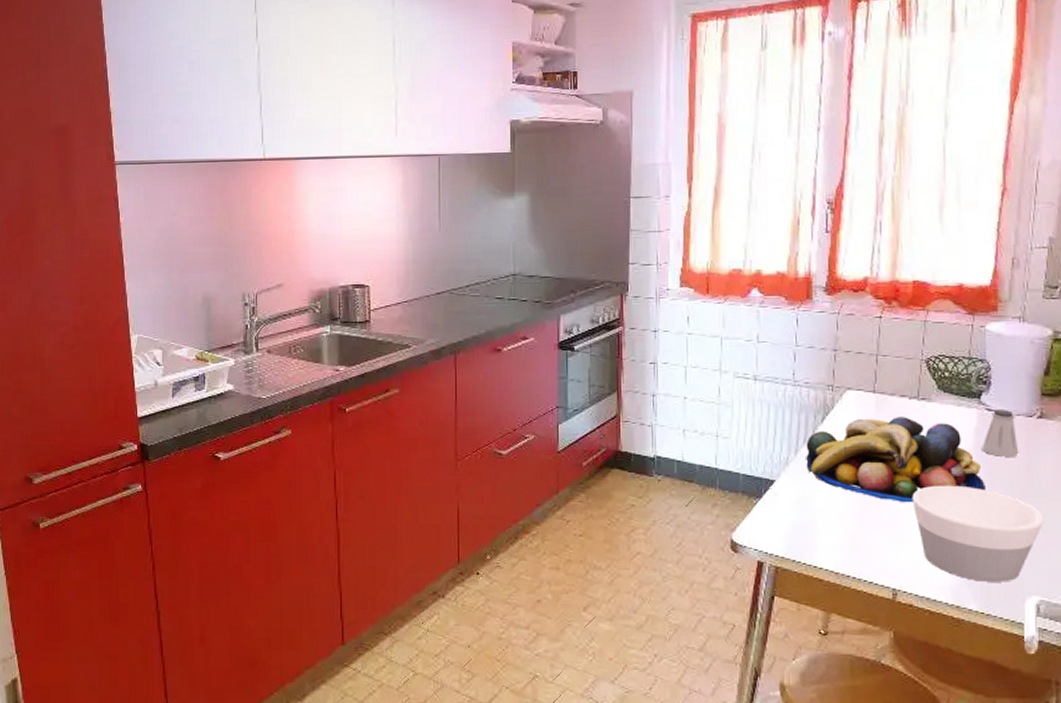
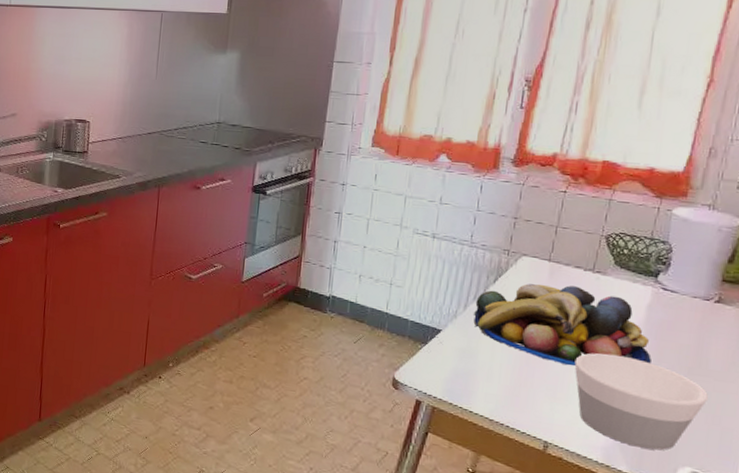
saltshaker: present [982,410,1019,457] -> none [652,290,692,336]

